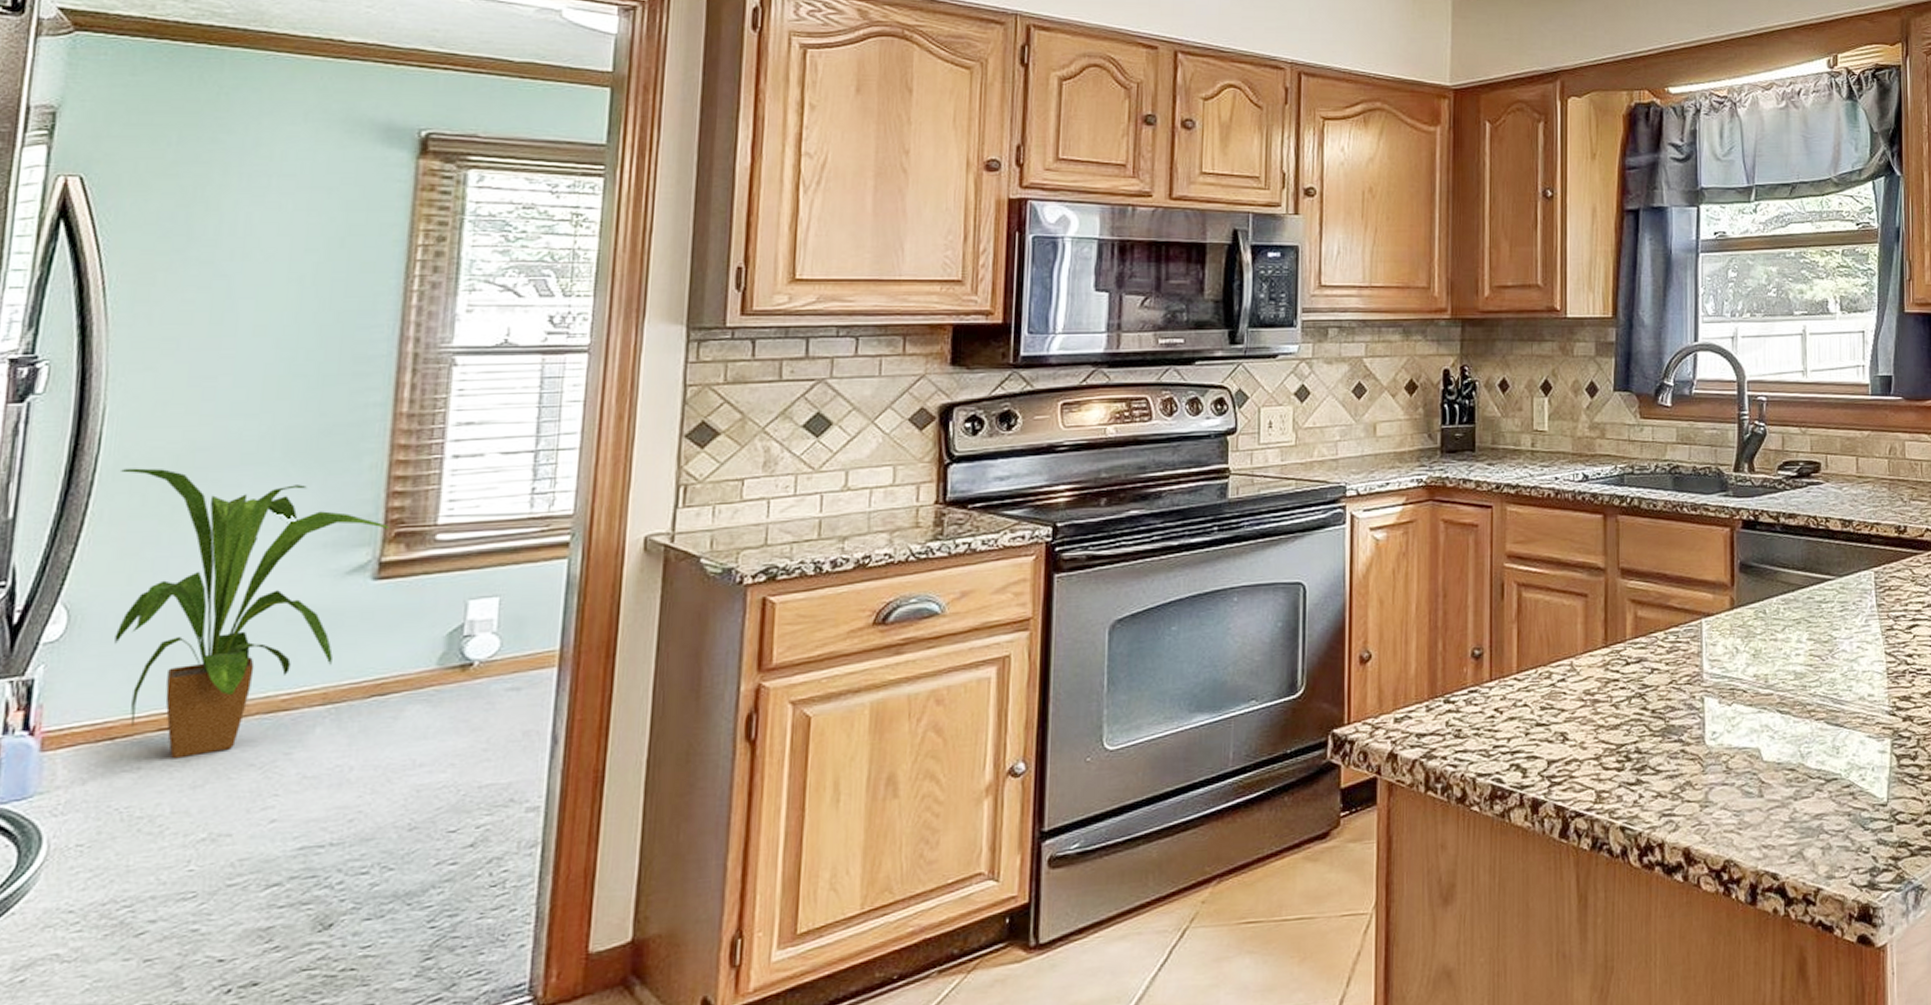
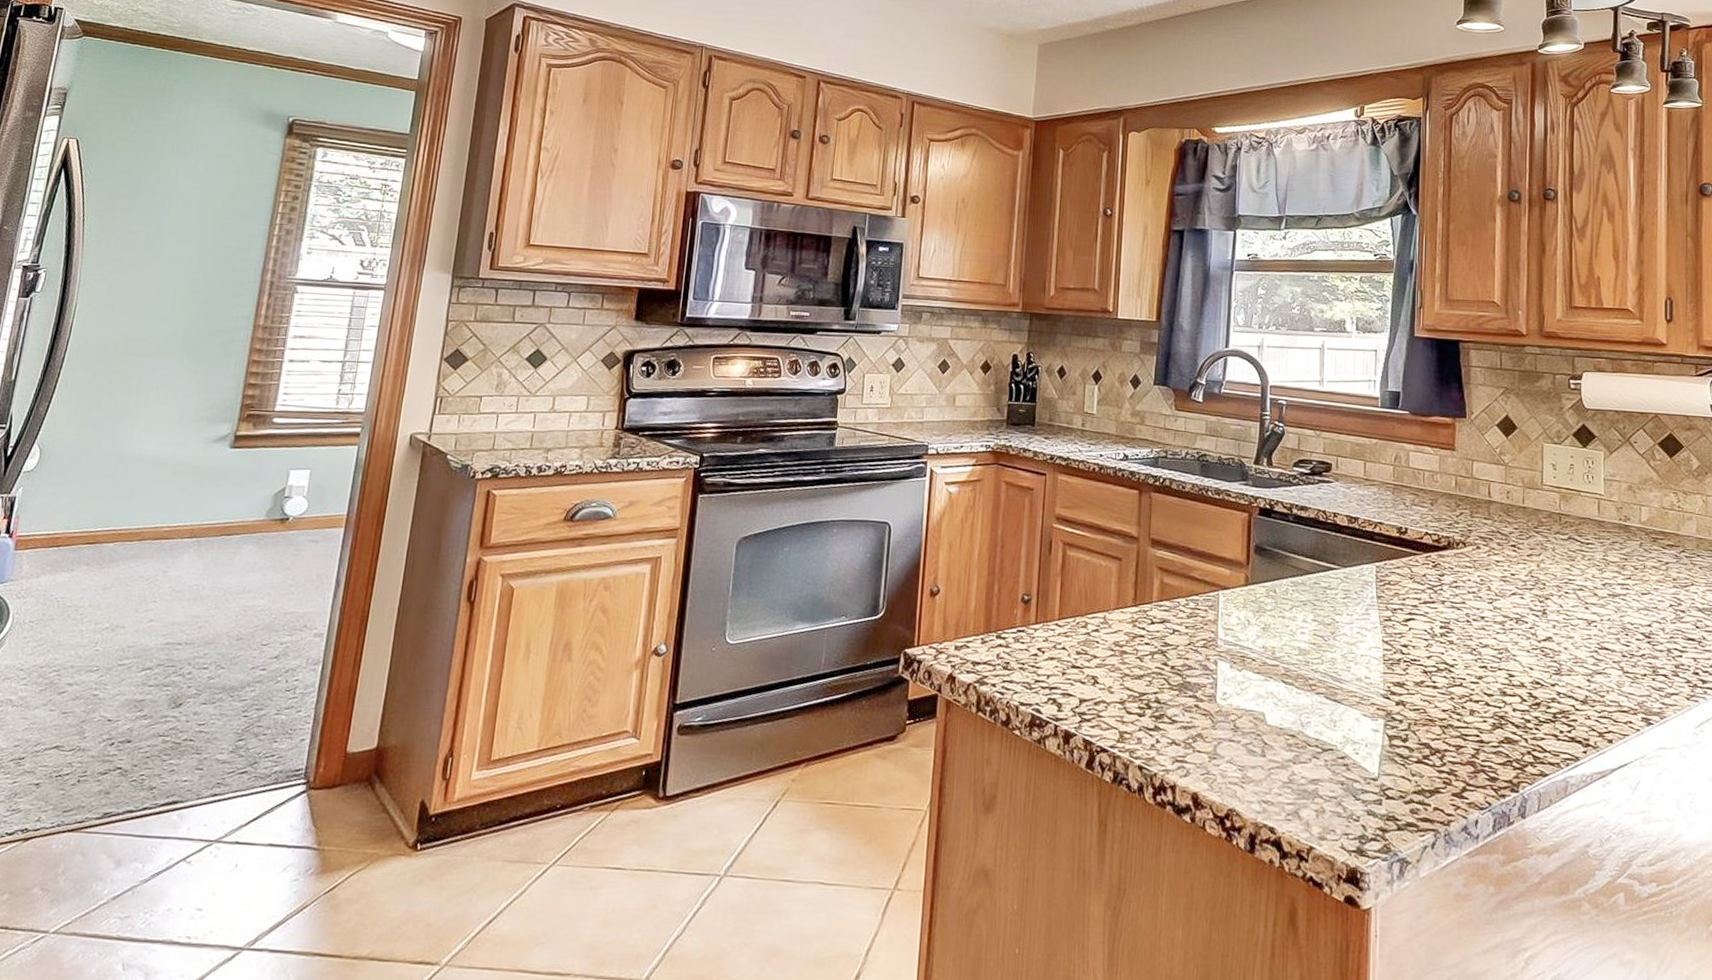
house plant: present [115,468,390,759] -> none [66,350,244,567]

